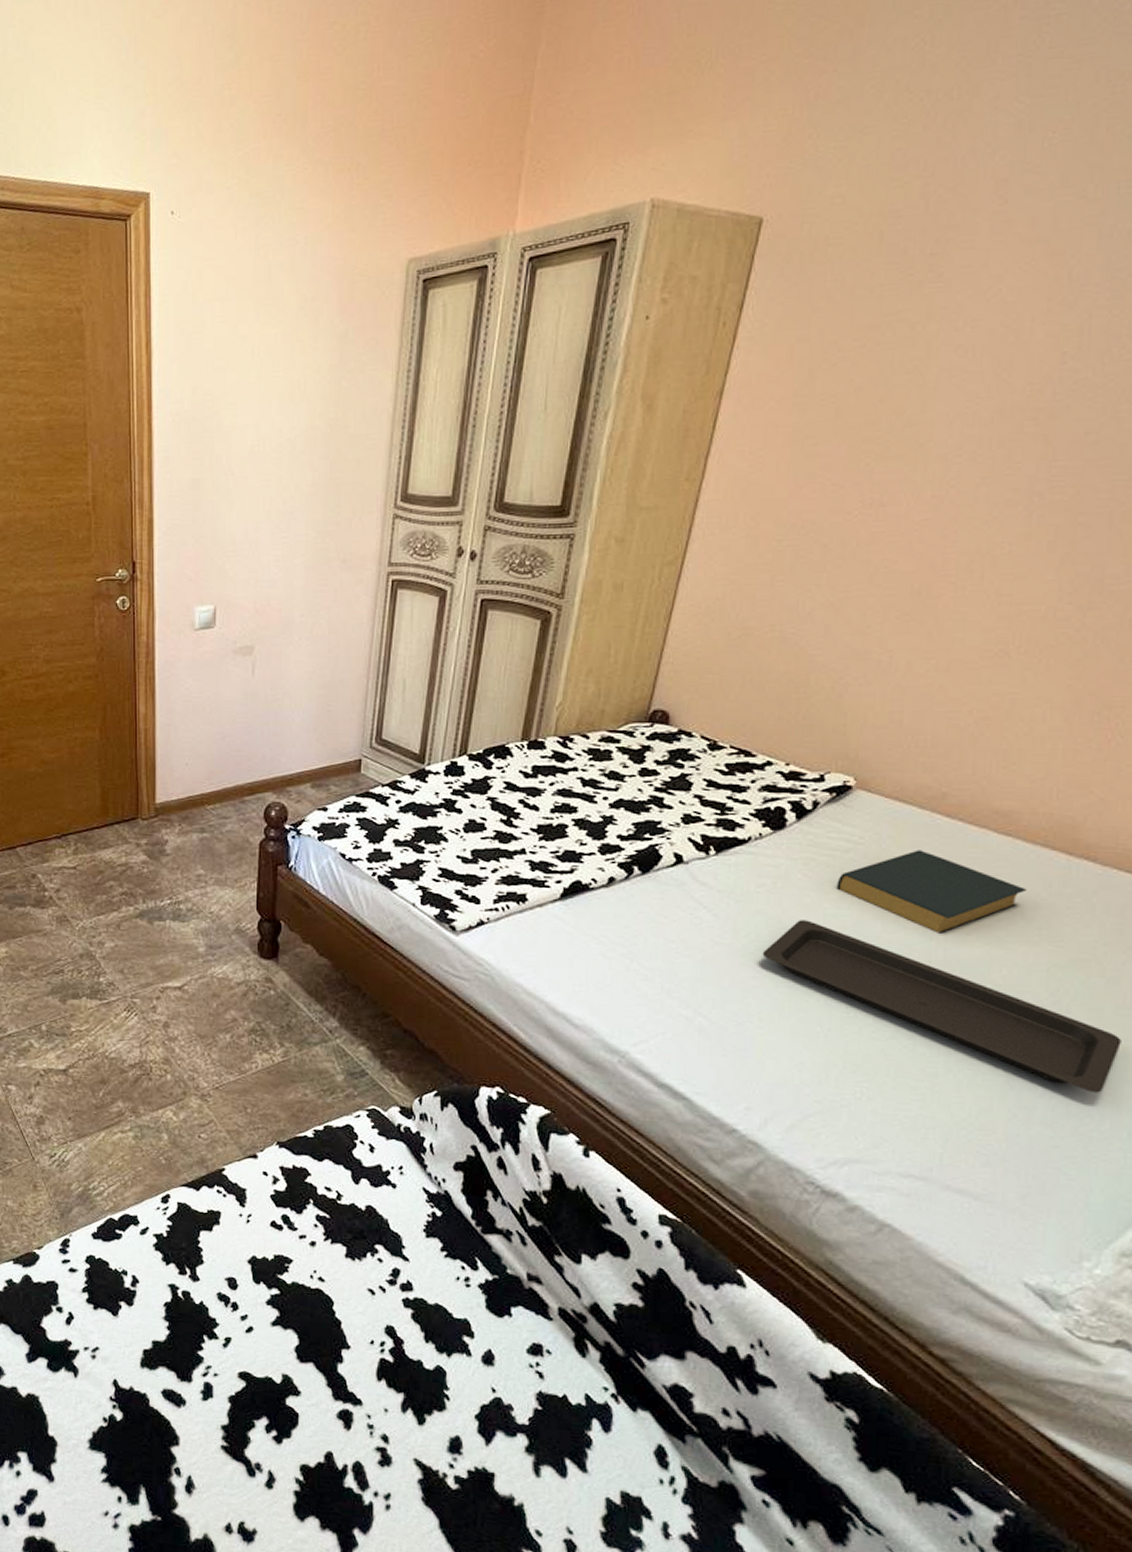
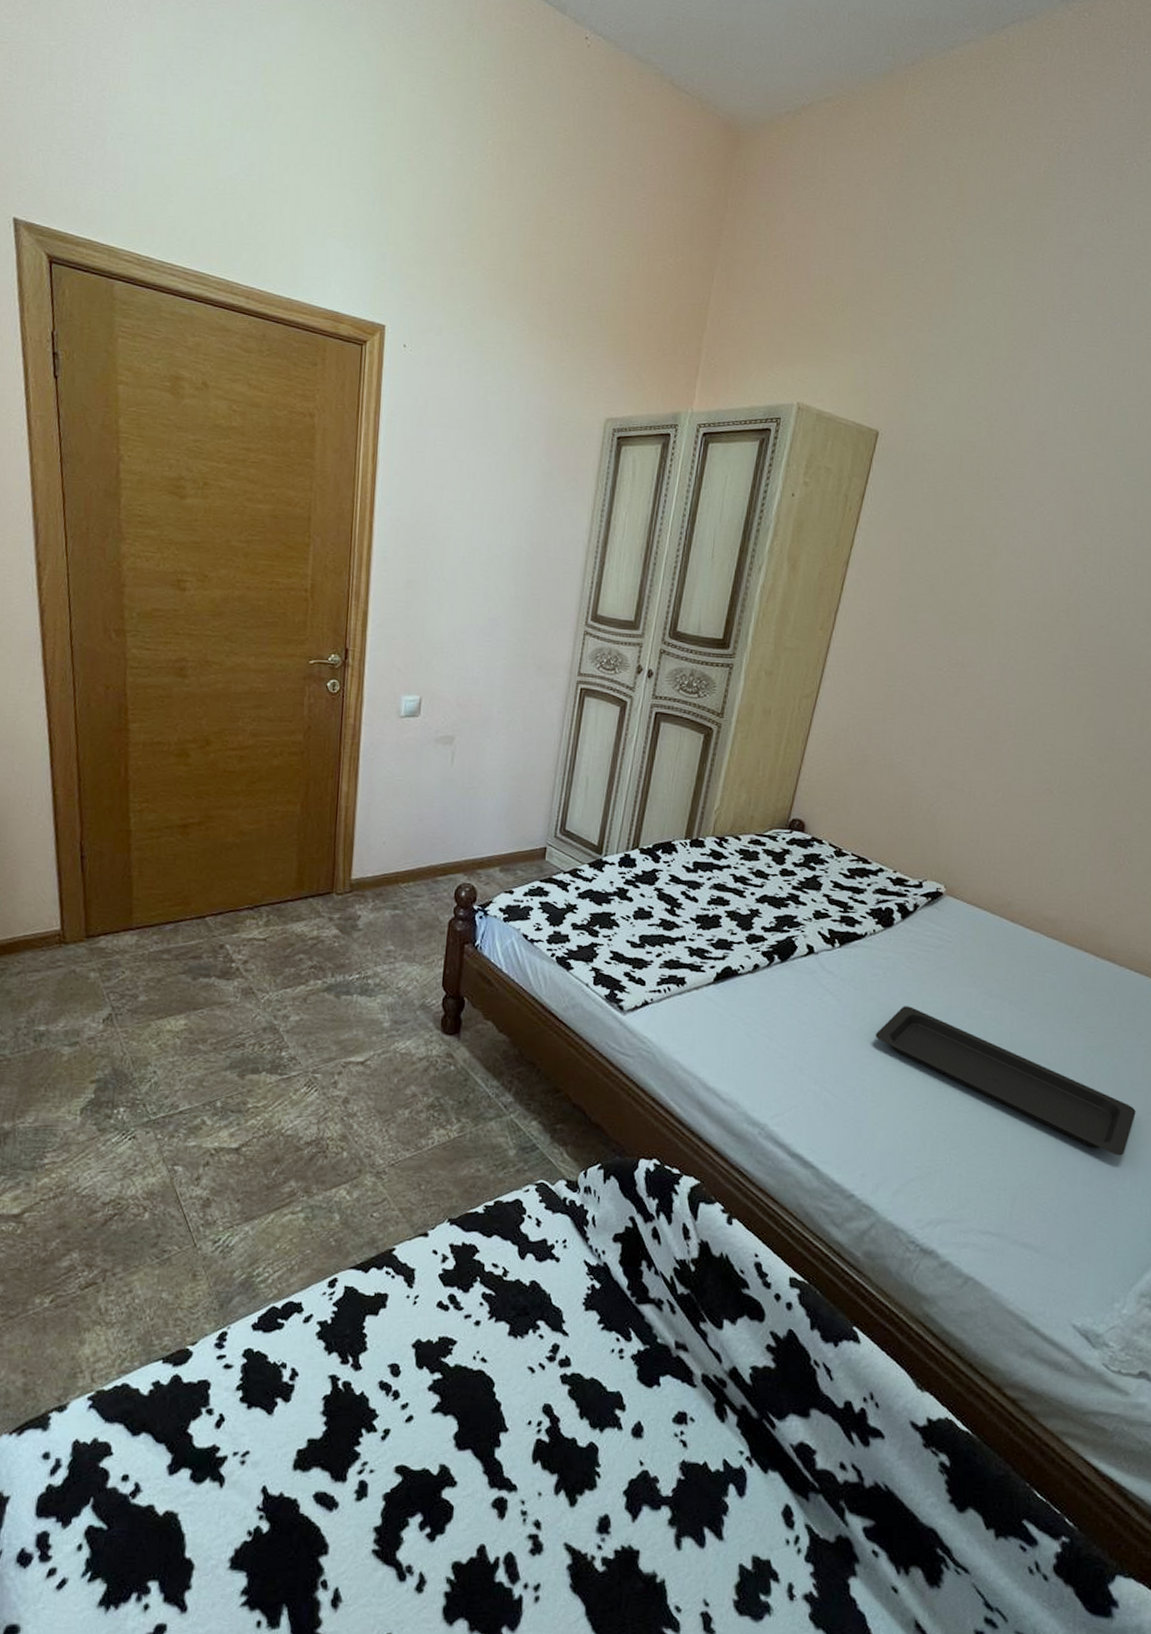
hardback book: present [836,850,1027,935] -> none [931,948,1068,1021]

